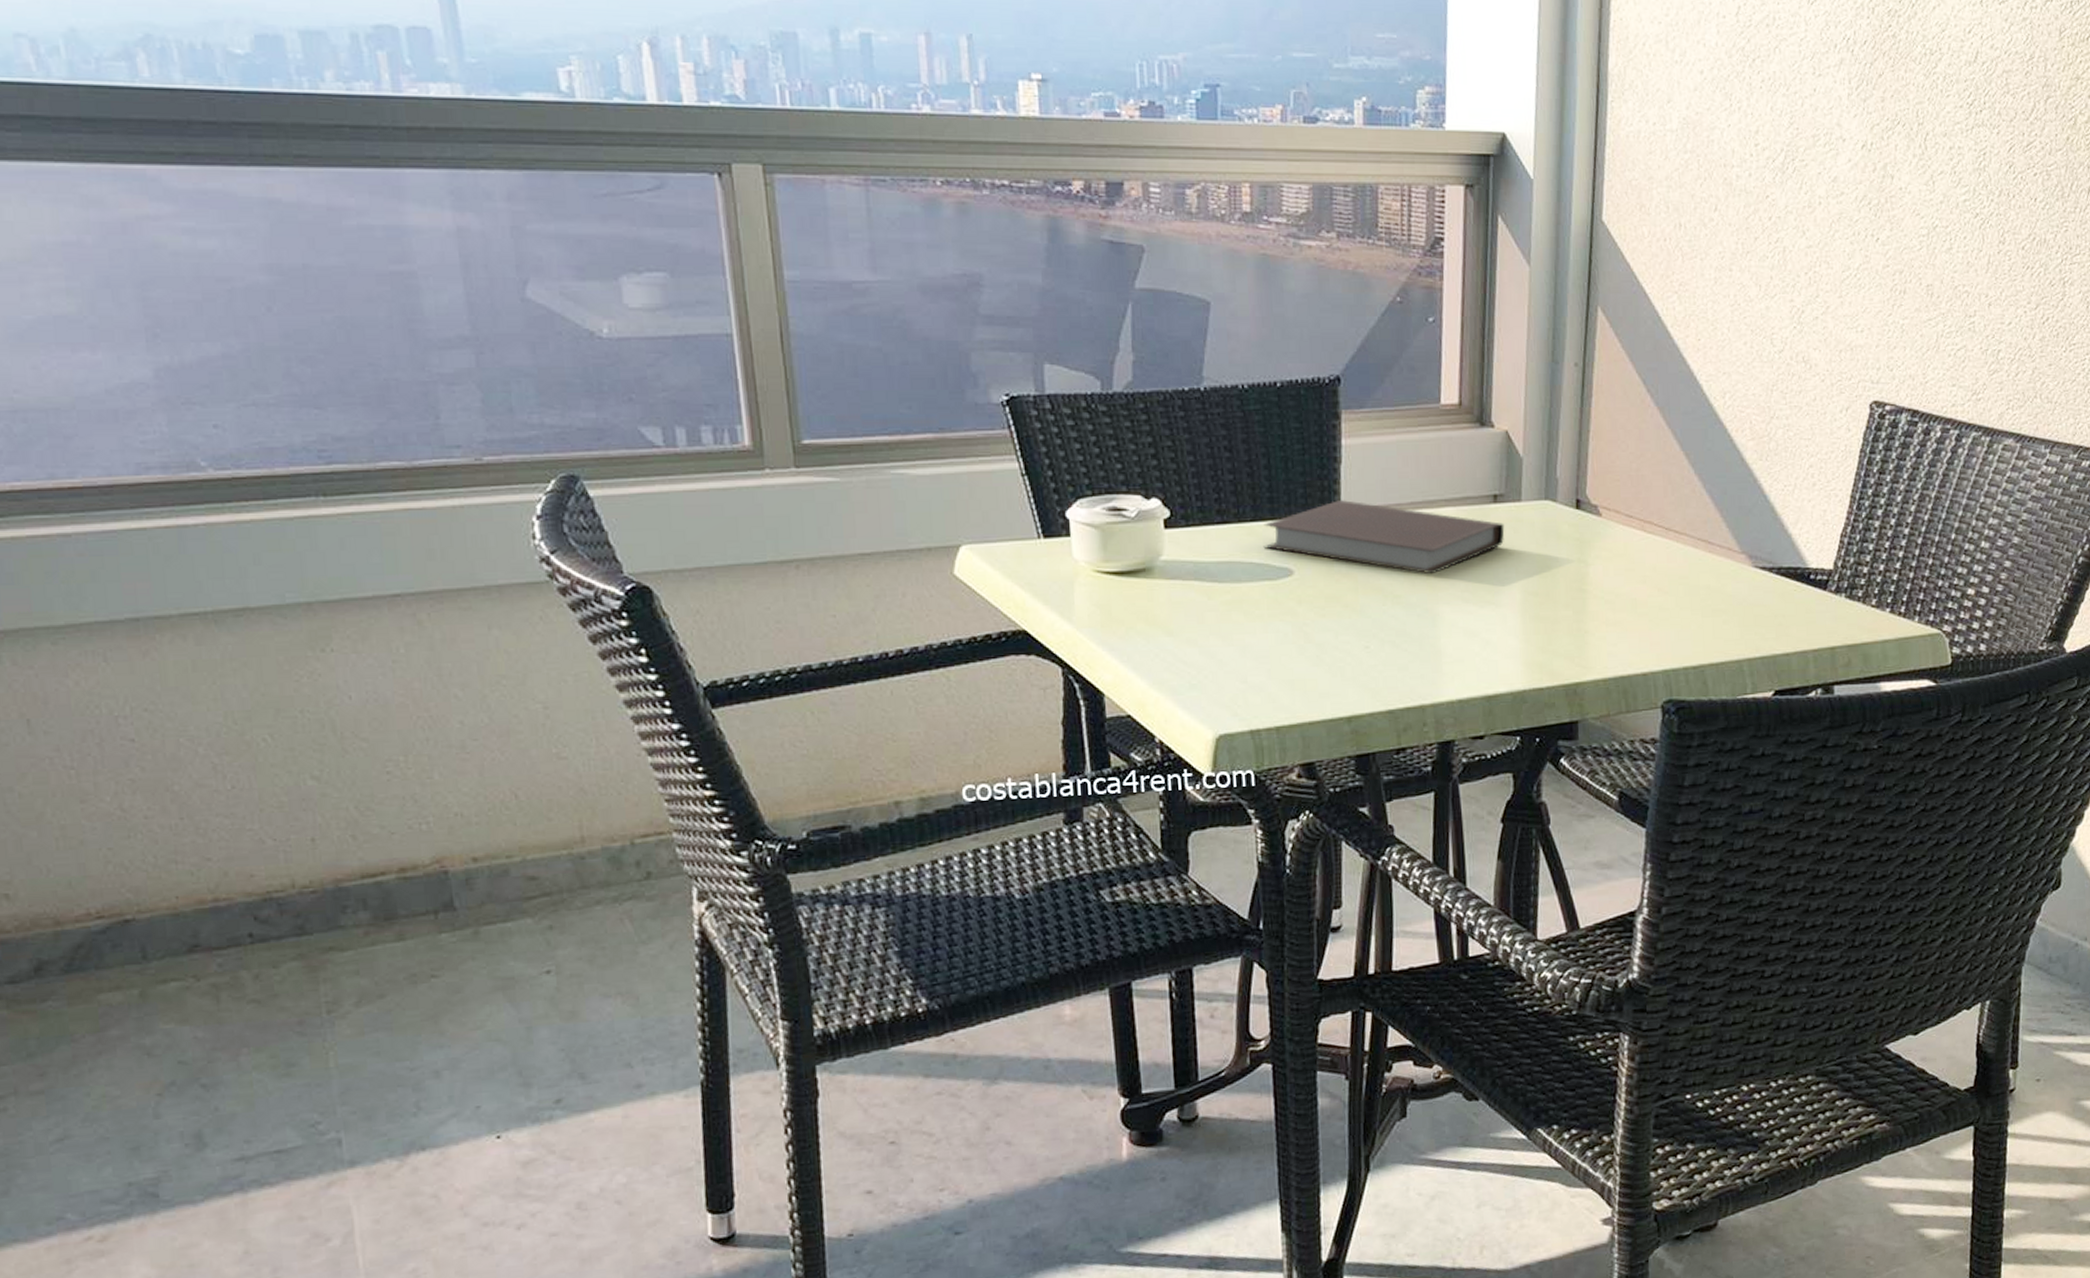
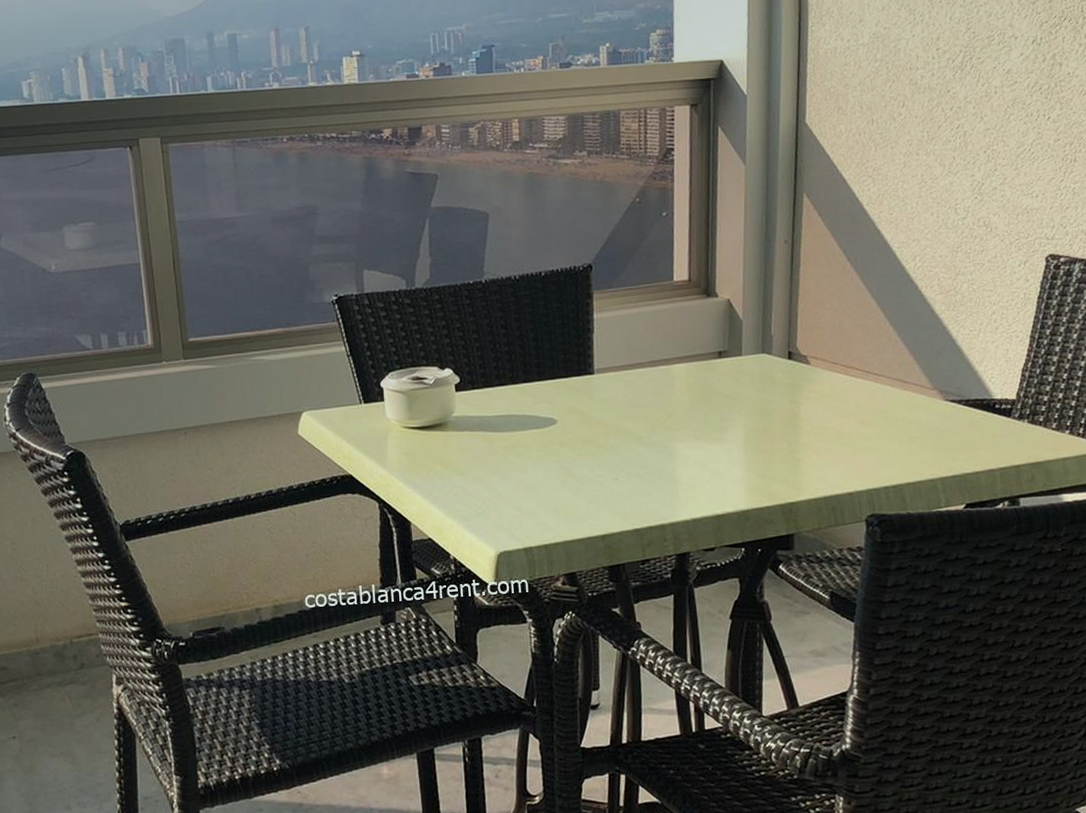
notebook: present [1263,500,1505,575] -> none [532,362,729,419]

